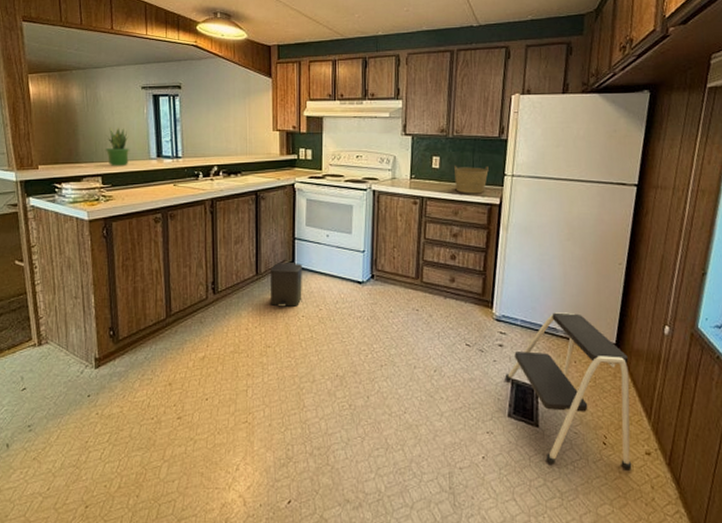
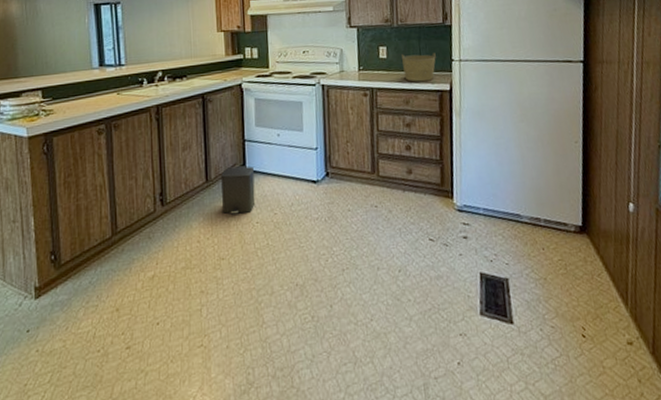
planter: present [105,127,130,166] -> none [45,38,71,79]
step stool: present [505,312,632,471] -> none [472,196,616,365]

